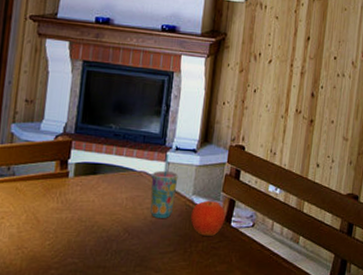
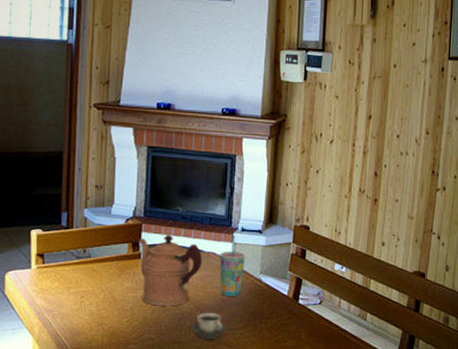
coffeepot: none [66,152,134,228] -> present [138,234,202,306]
cup: none [117,236,156,264] -> present [191,313,227,339]
fruit: present [191,200,225,236] -> none [259,279,293,313]

